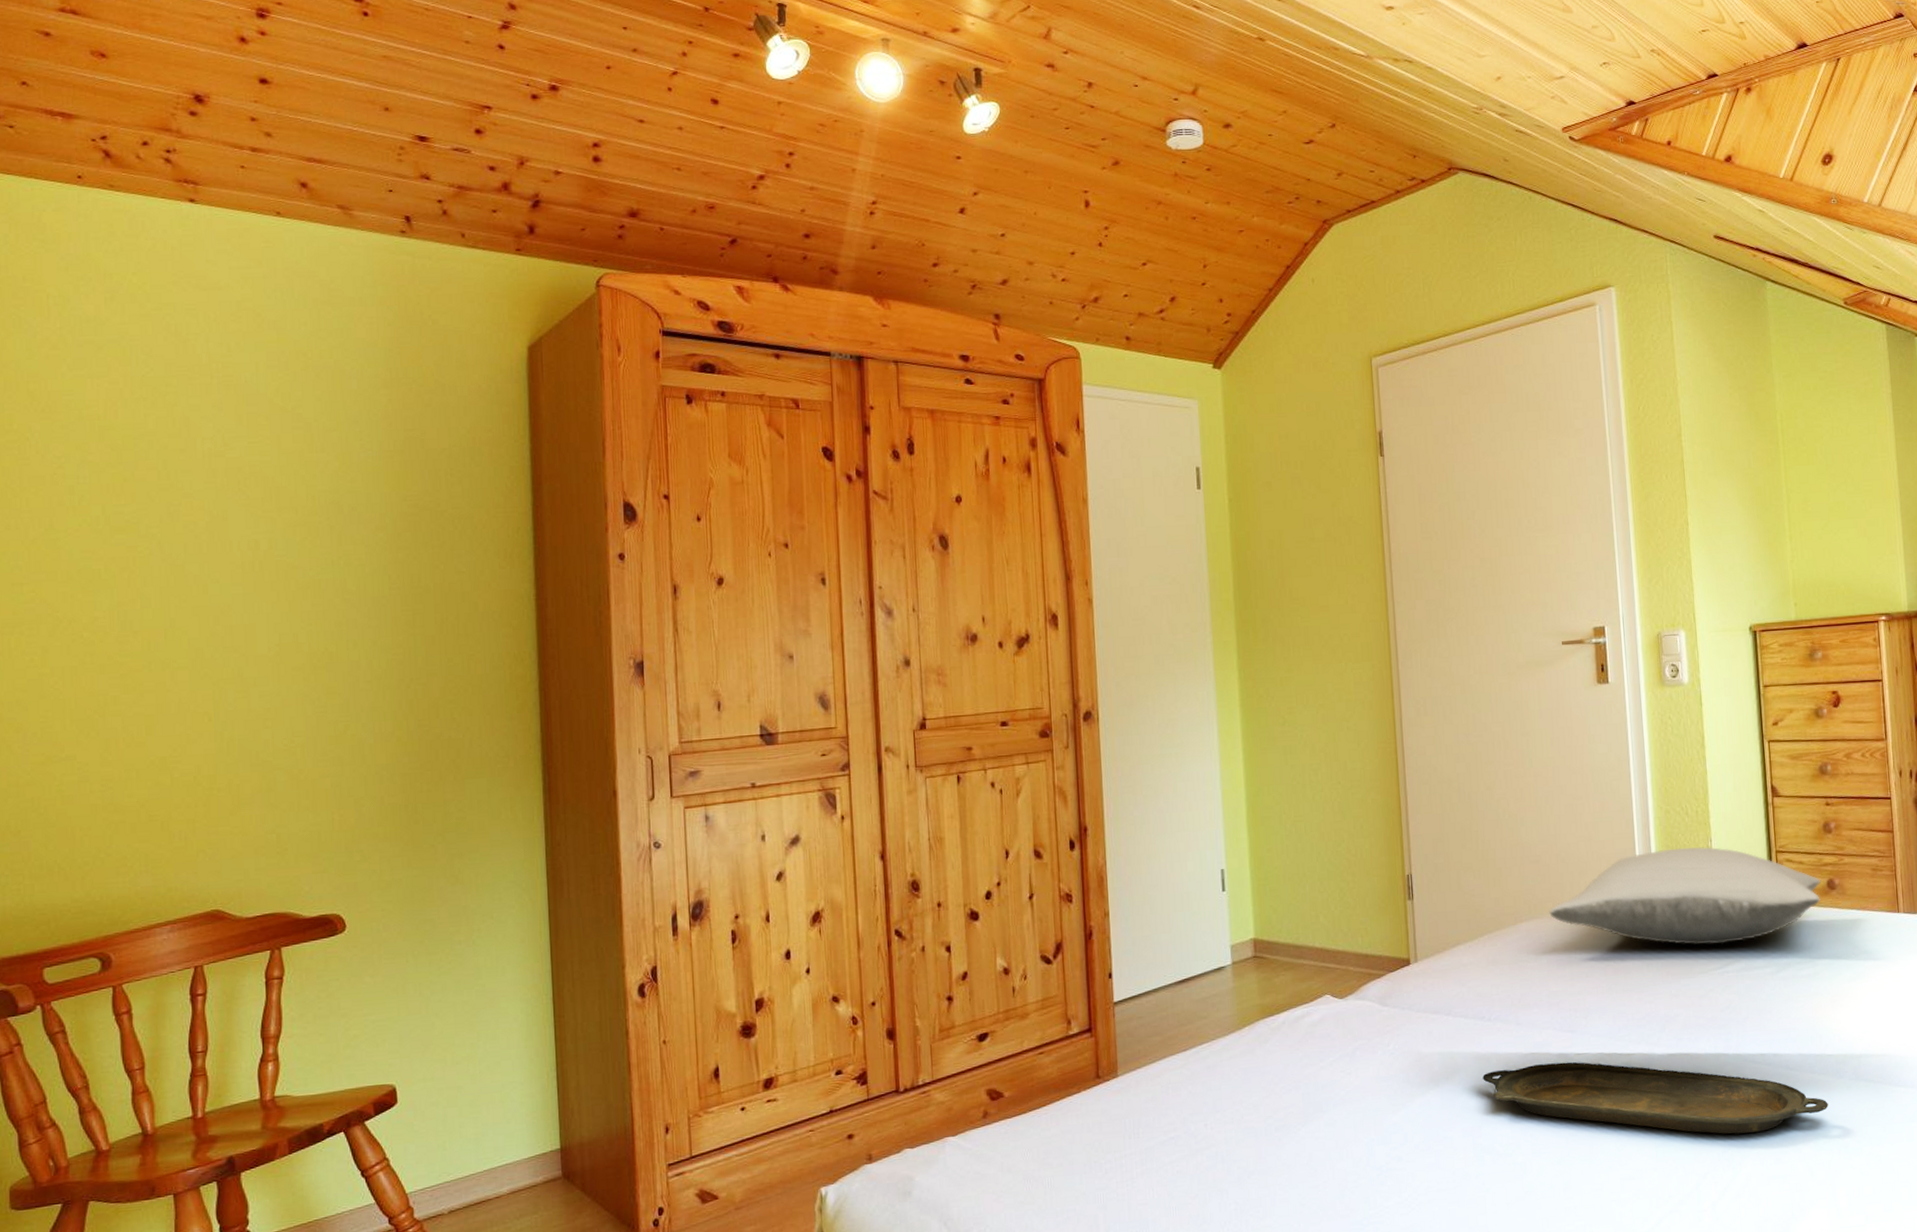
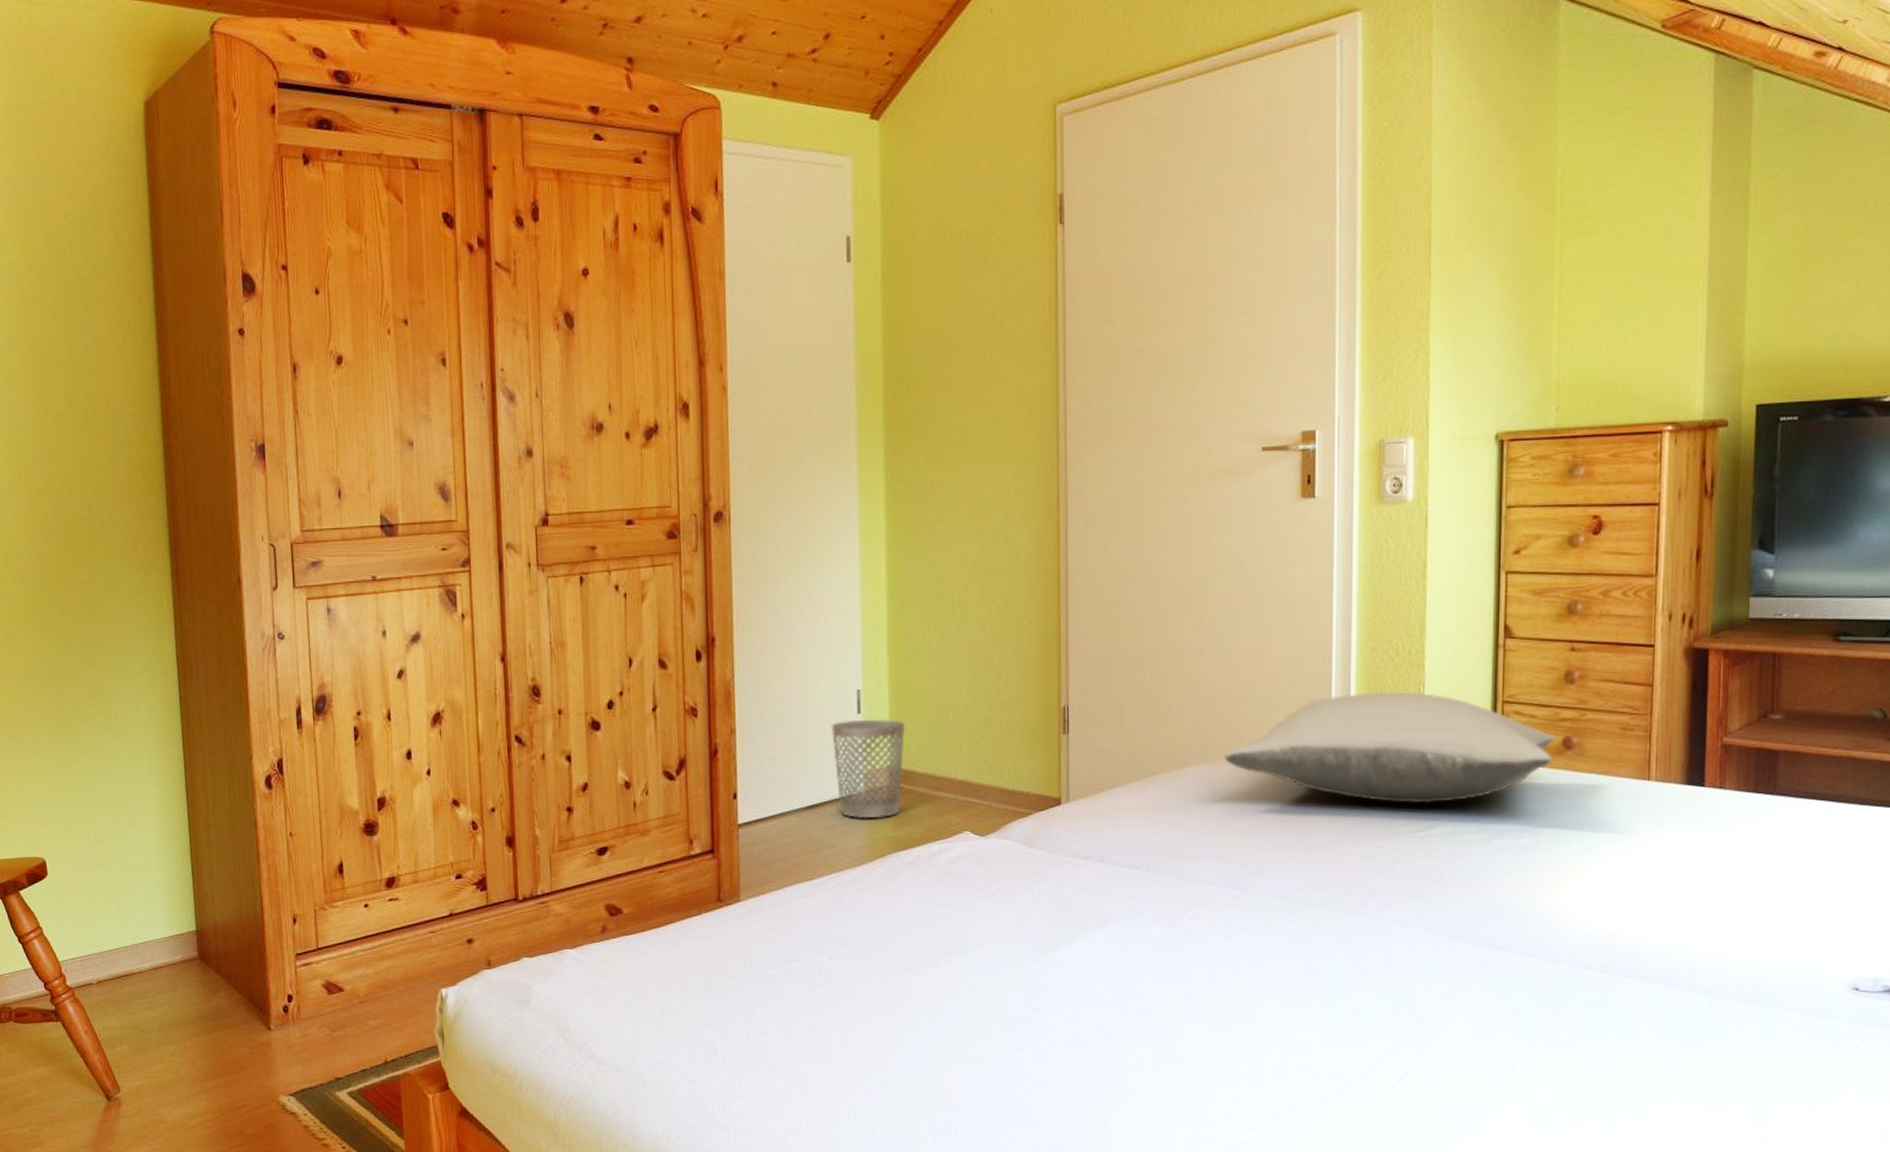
wastebasket: none [1198,894,1267,990] -> present [831,719,906,819]
serving tray: present [1482,1061,1829,1134] -> none [1135,921,1538,1014]

